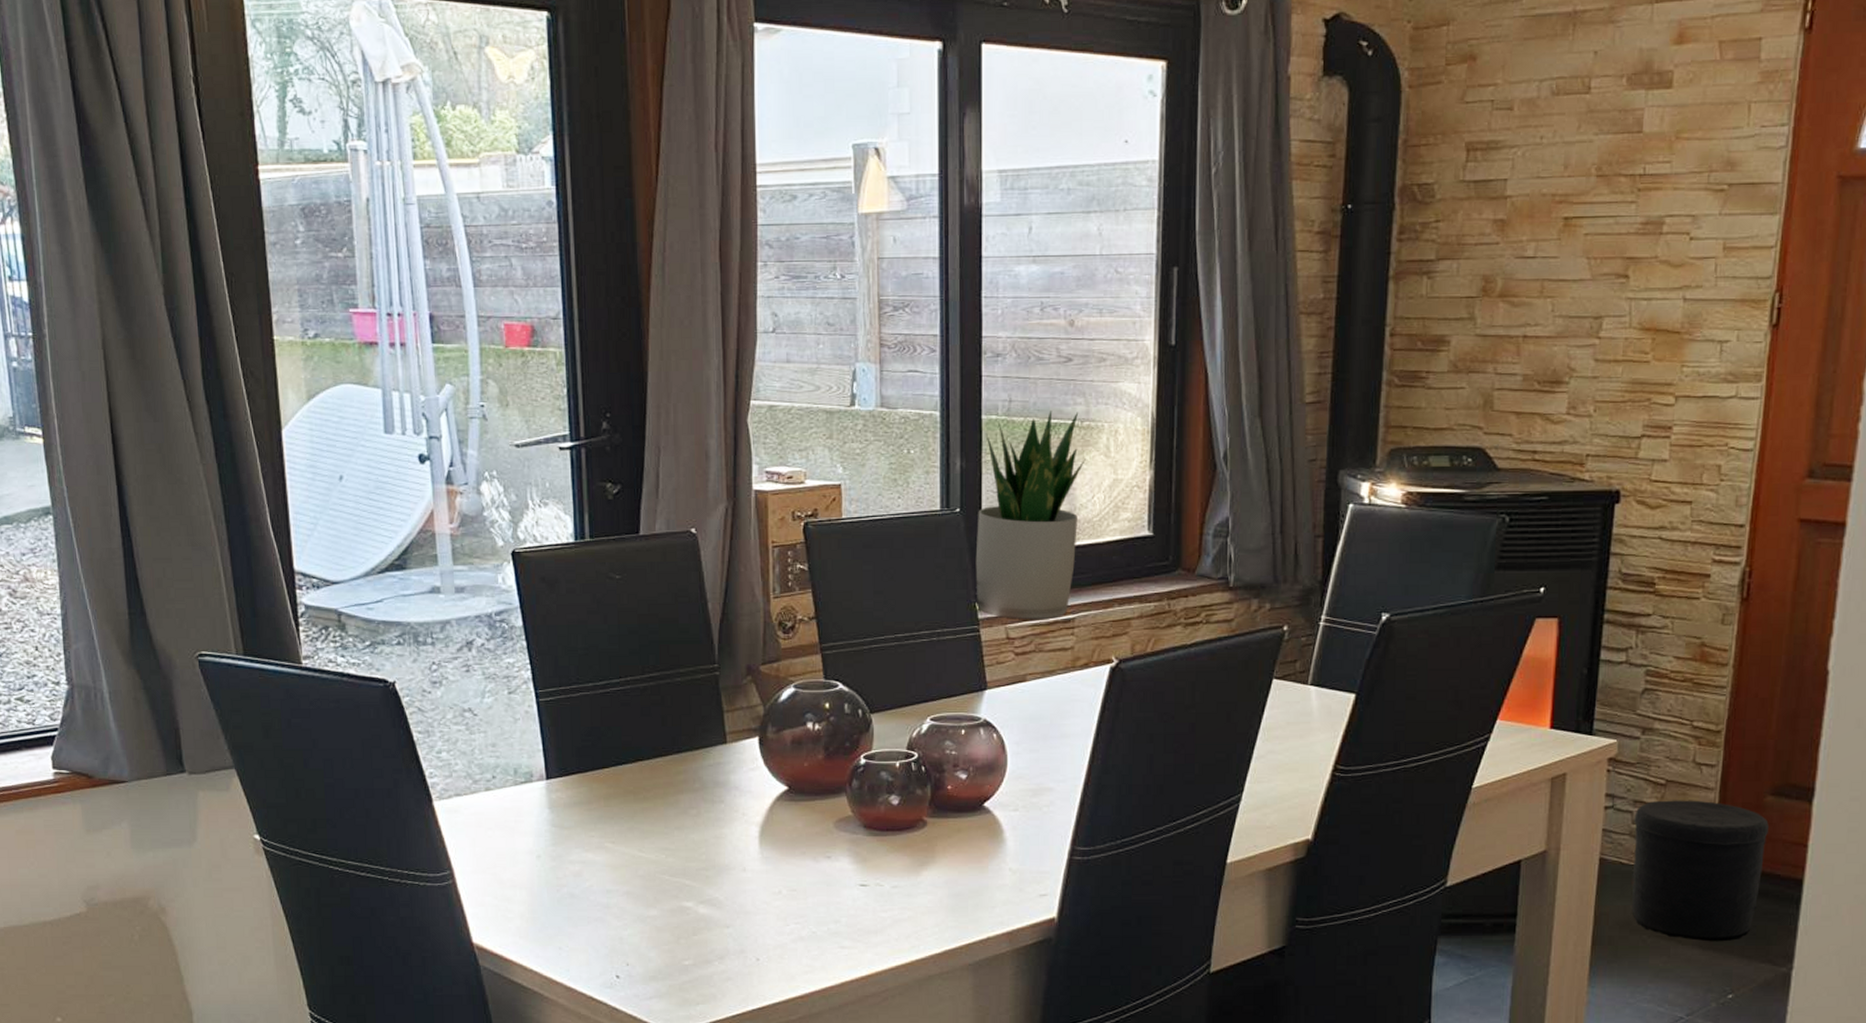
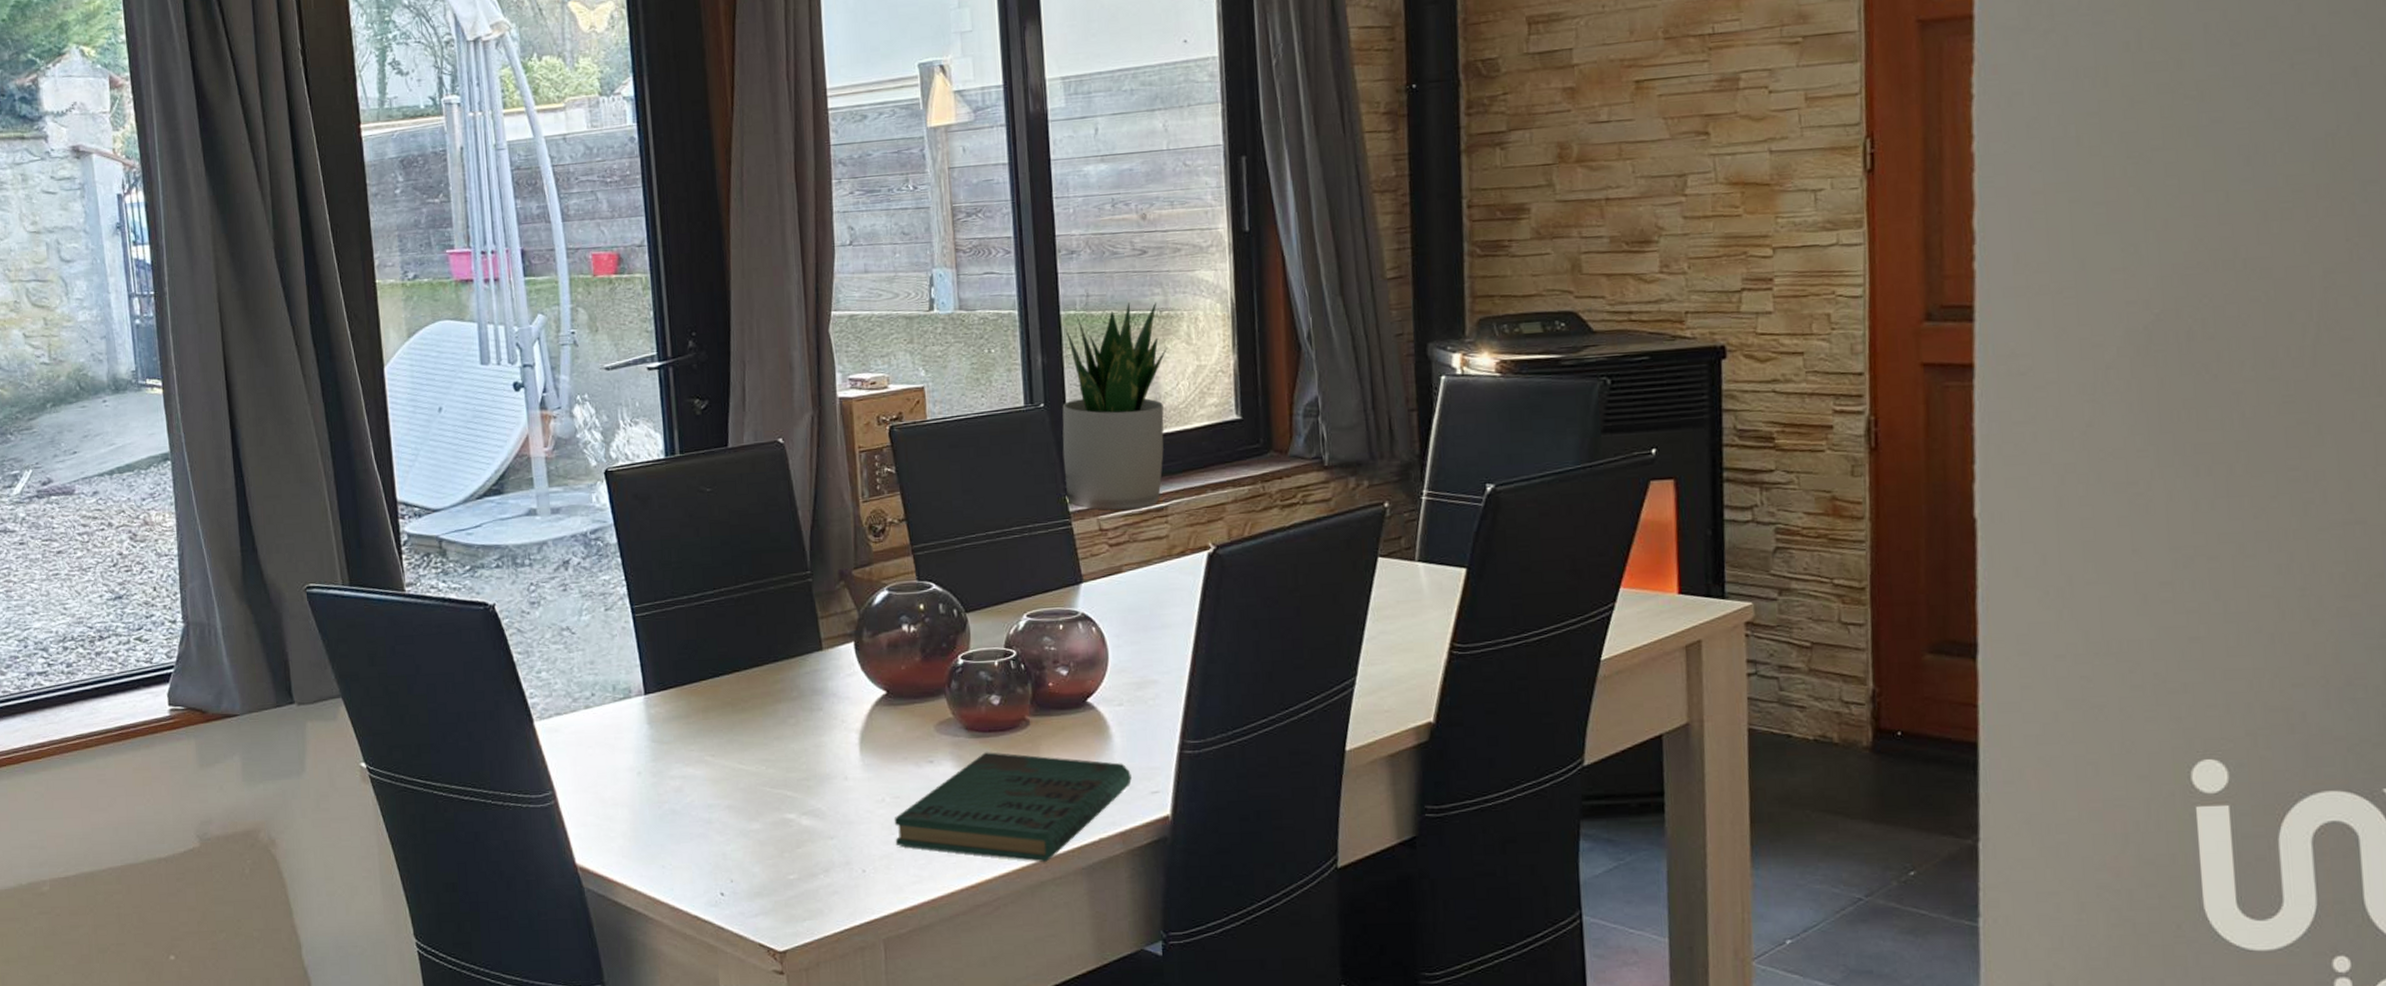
book: none [789,850,1022,957] -> present [894,752,1132,862]
basket: present [1632,800,1769,942] -> none [1781,662,1932,815]

